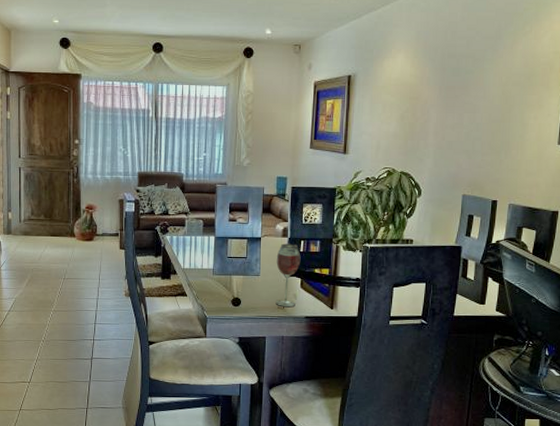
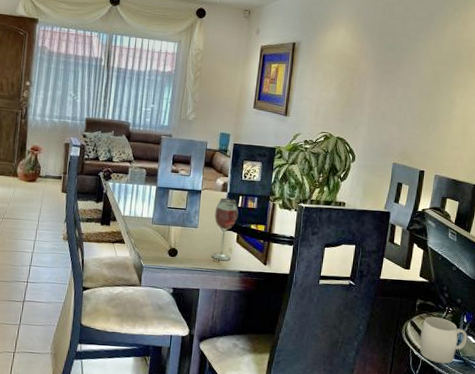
mug: none [499,351,550,398] -> present [420,316,468,364]

